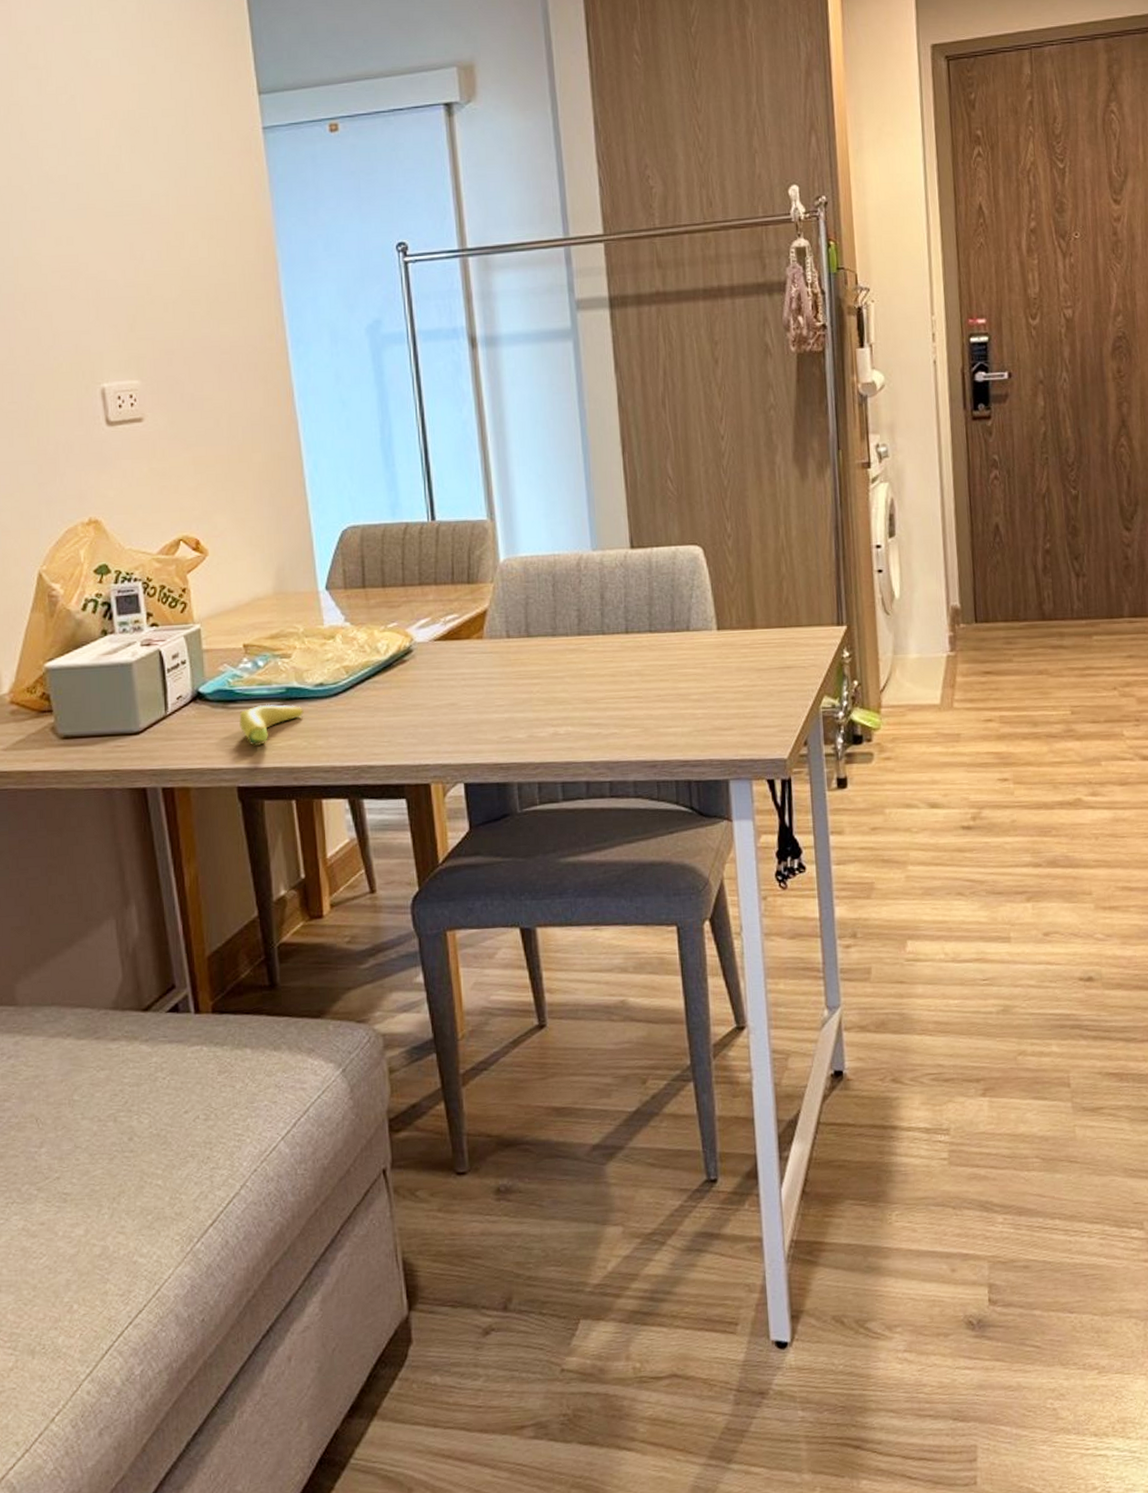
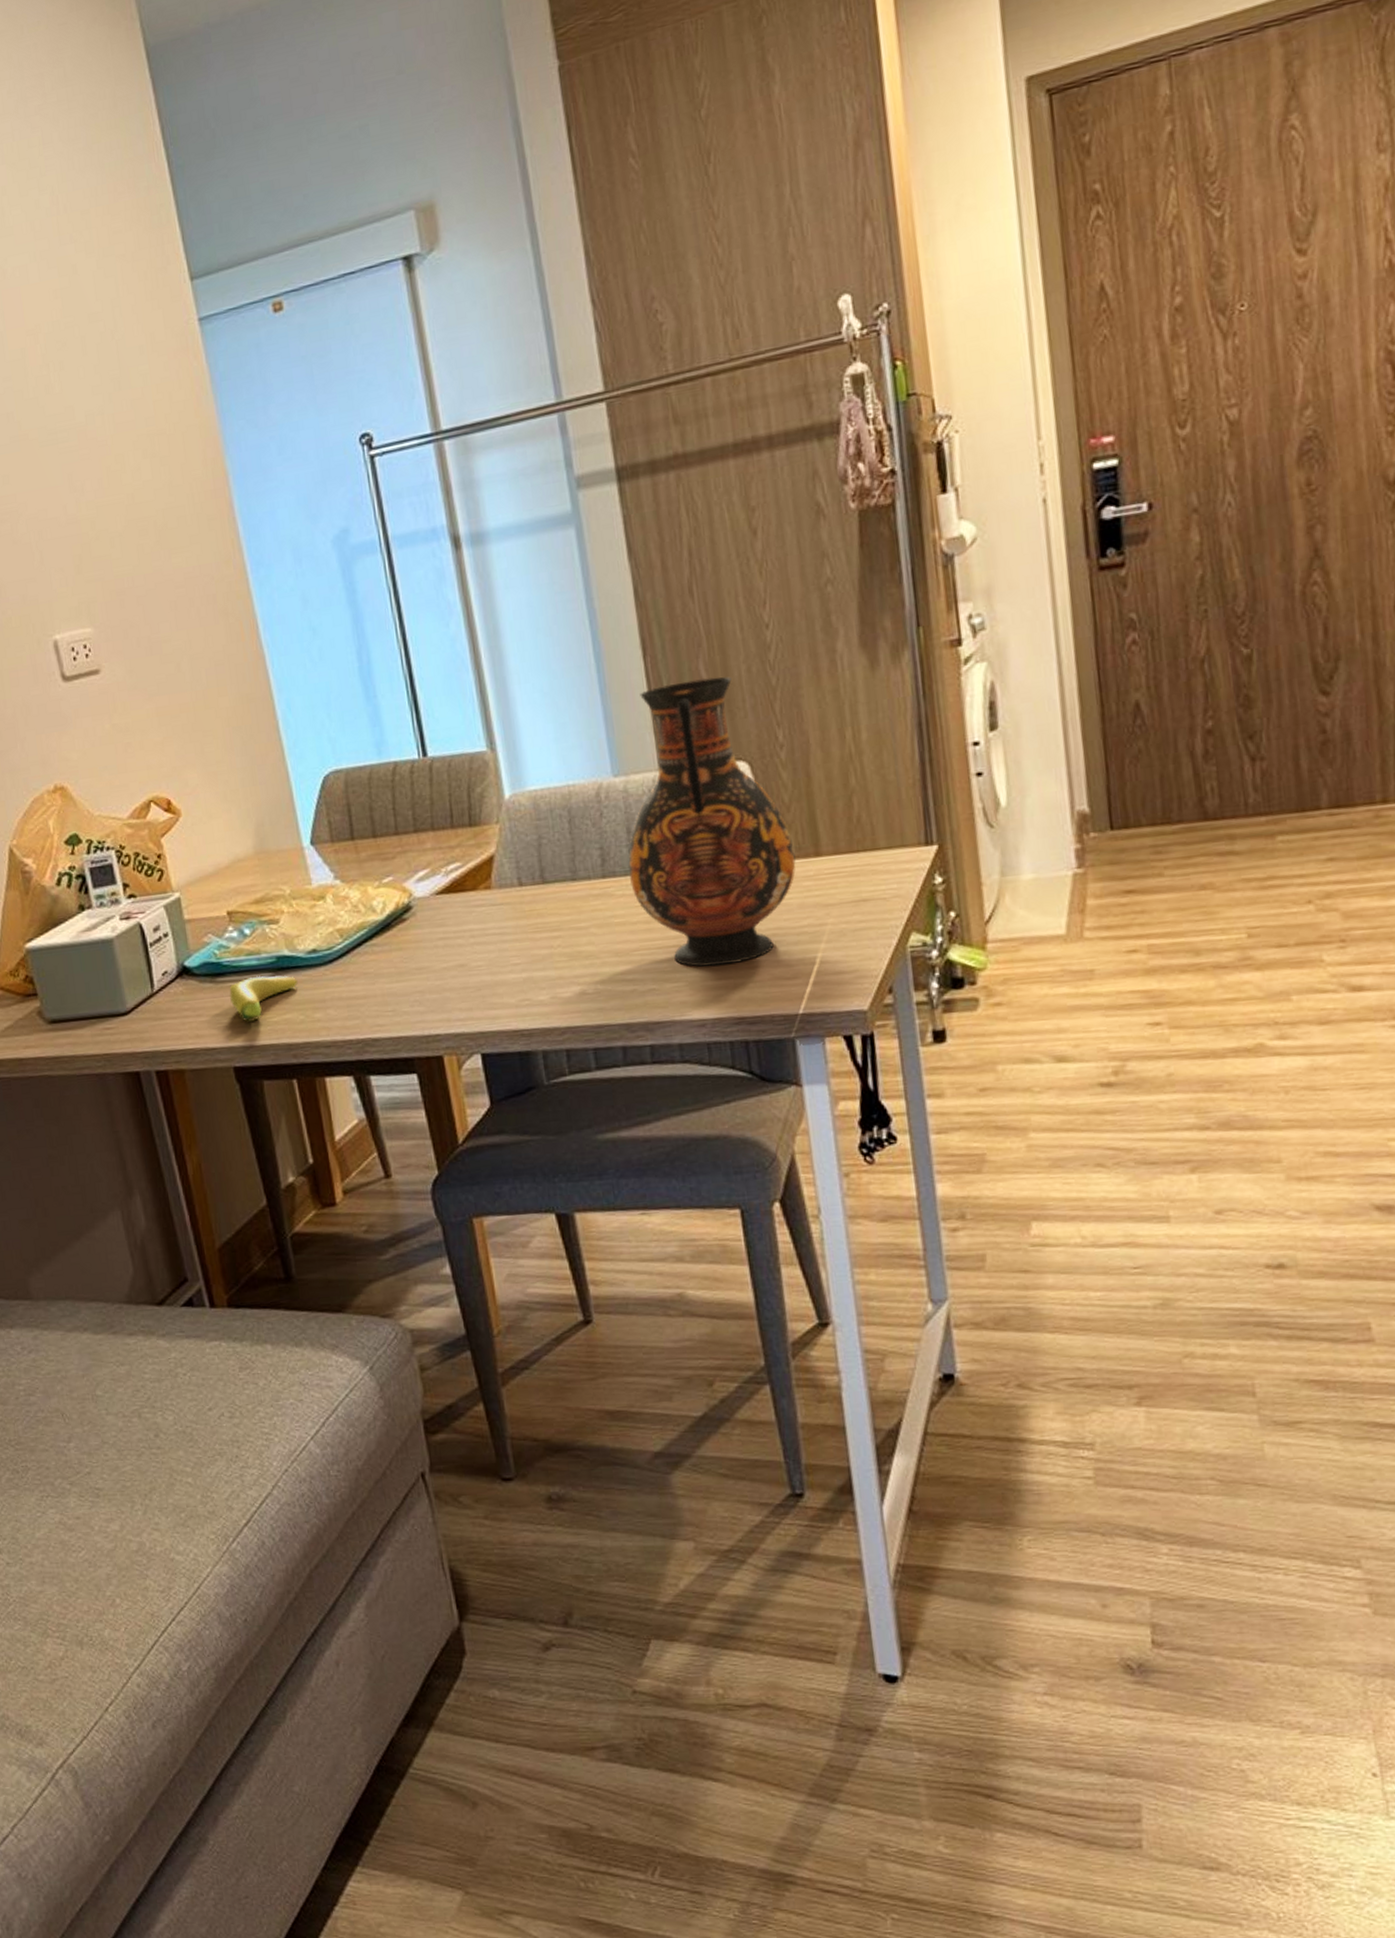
vase: none [600,475,736,716] -> present [628,676,796,967]

